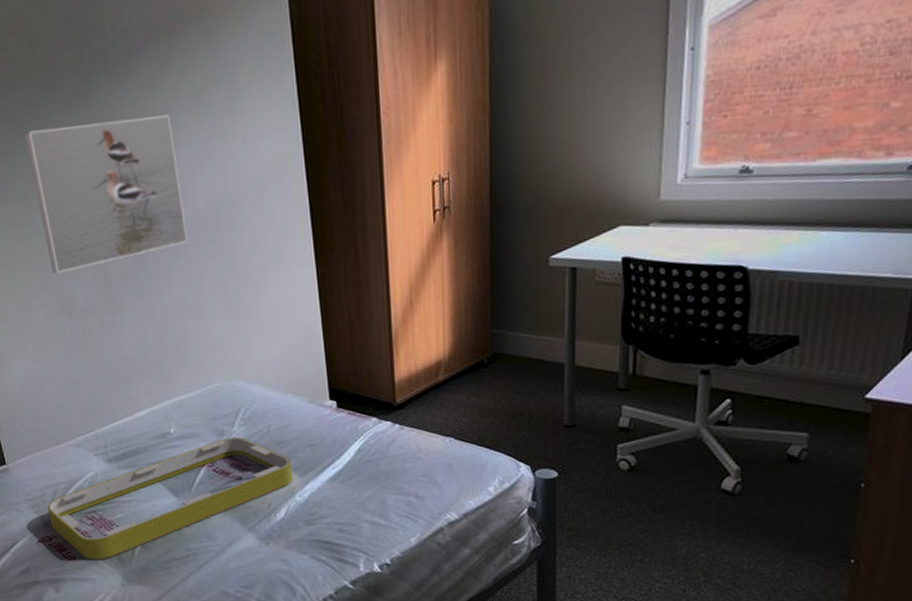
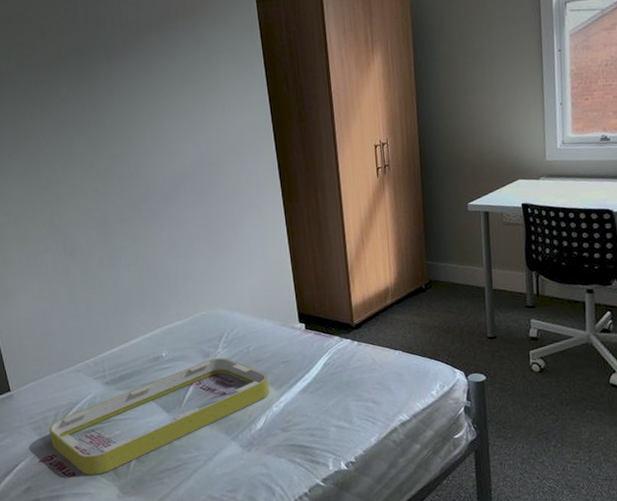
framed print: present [24,115,188,274] -> none [34,91,177,221]

